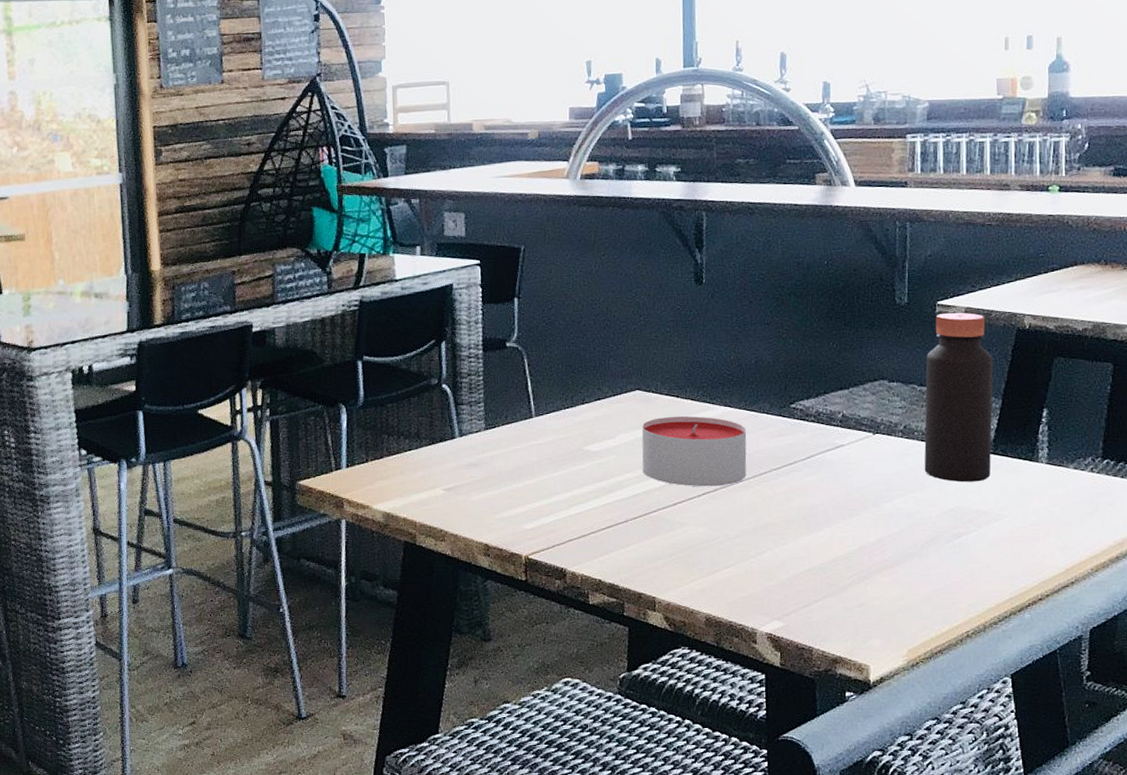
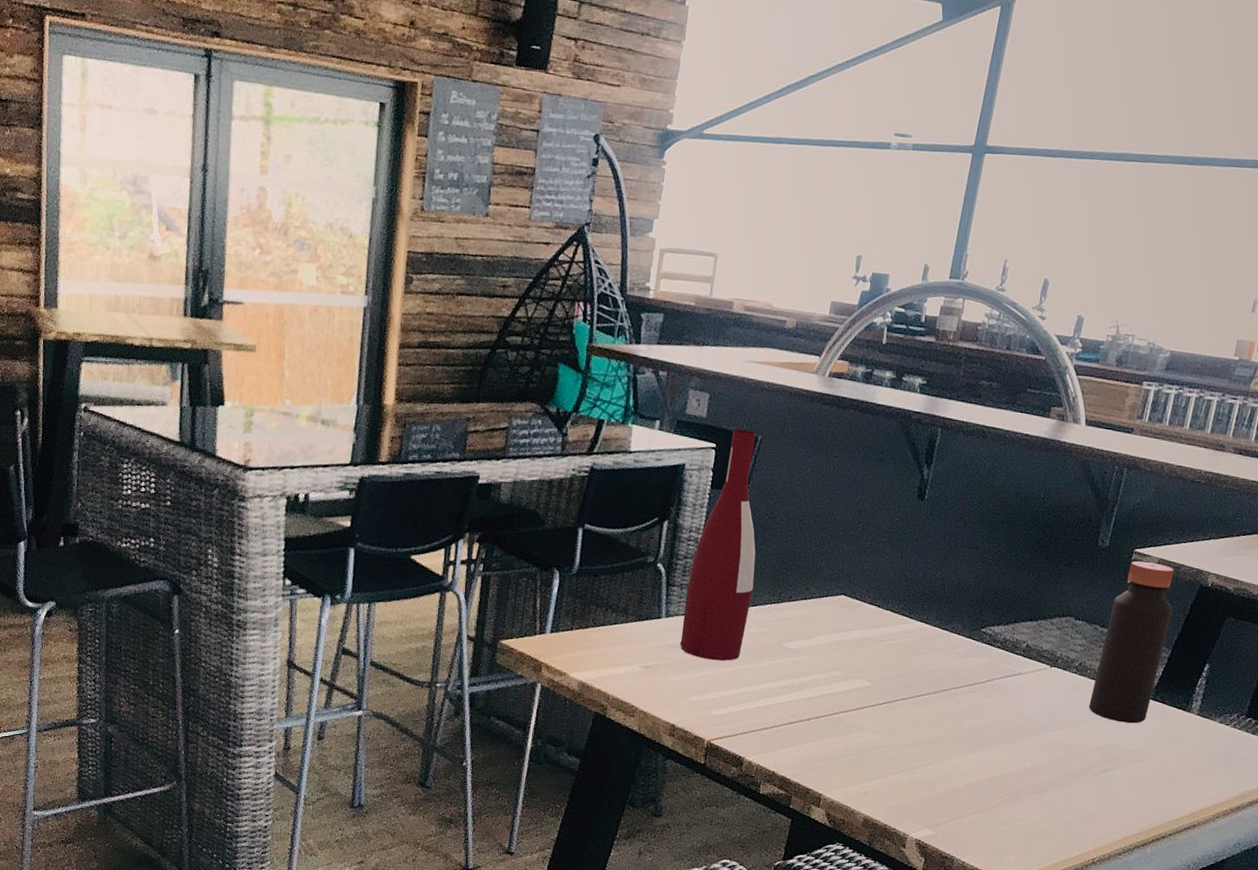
wine bottle: none [476,242,544,474] -> present [680,429,756,661]
candle: present [641,416,747,487] -> none [832,624,937,698]

